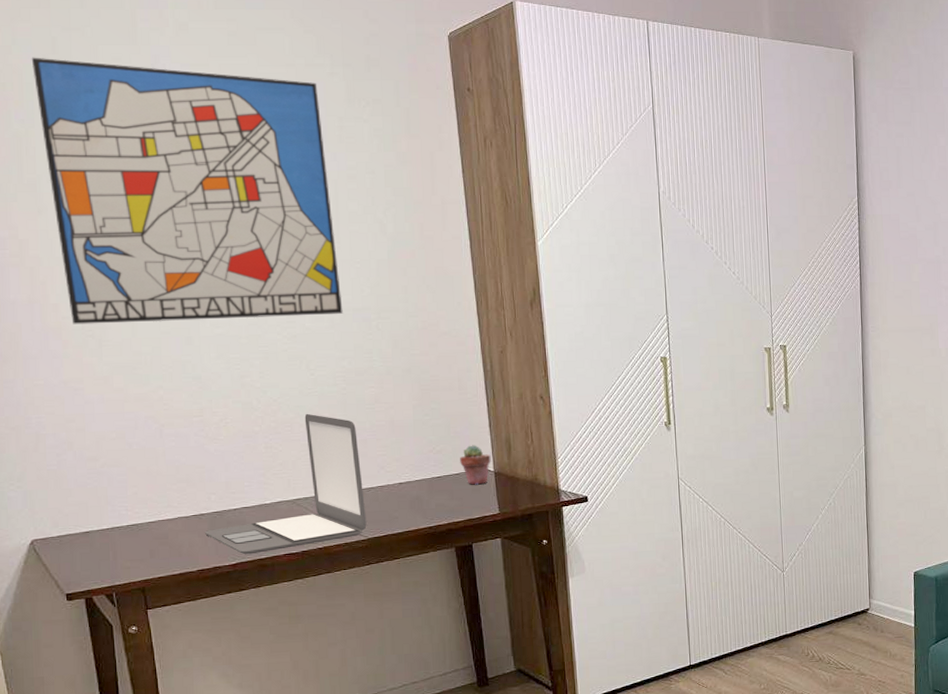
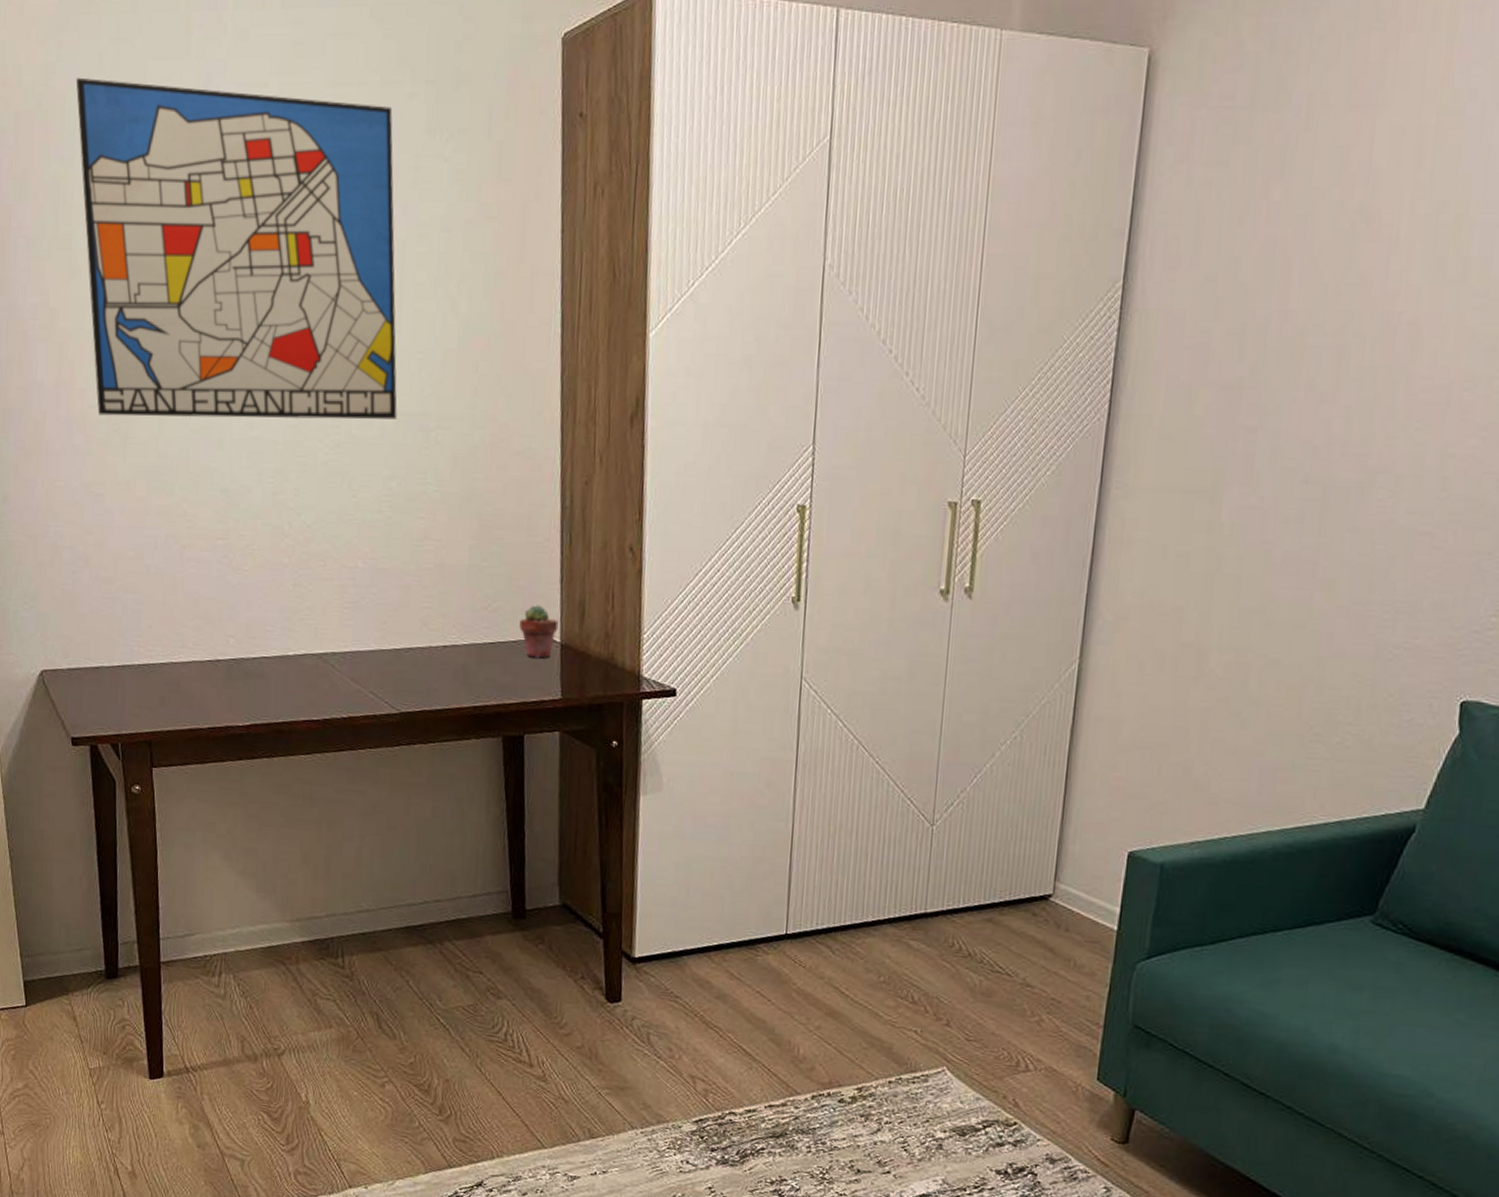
laptop: present [204,413,367,555] -> none [218,545,401,716]

